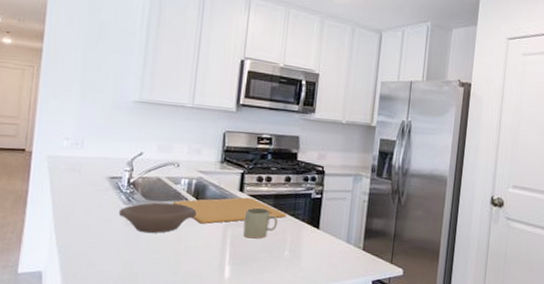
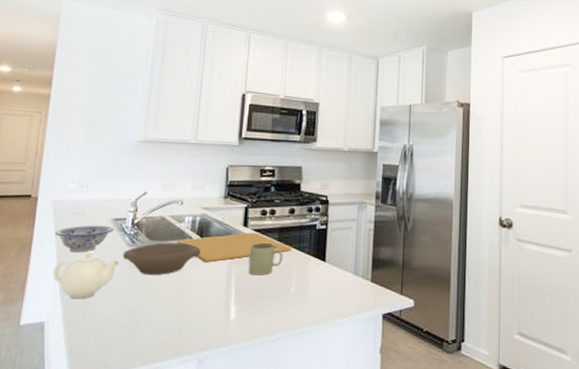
teapot: none [49,206,116,252] -> present [53,250,120,299]
bowl: none [50,181,110,208] -> present [54,225,115,253]

